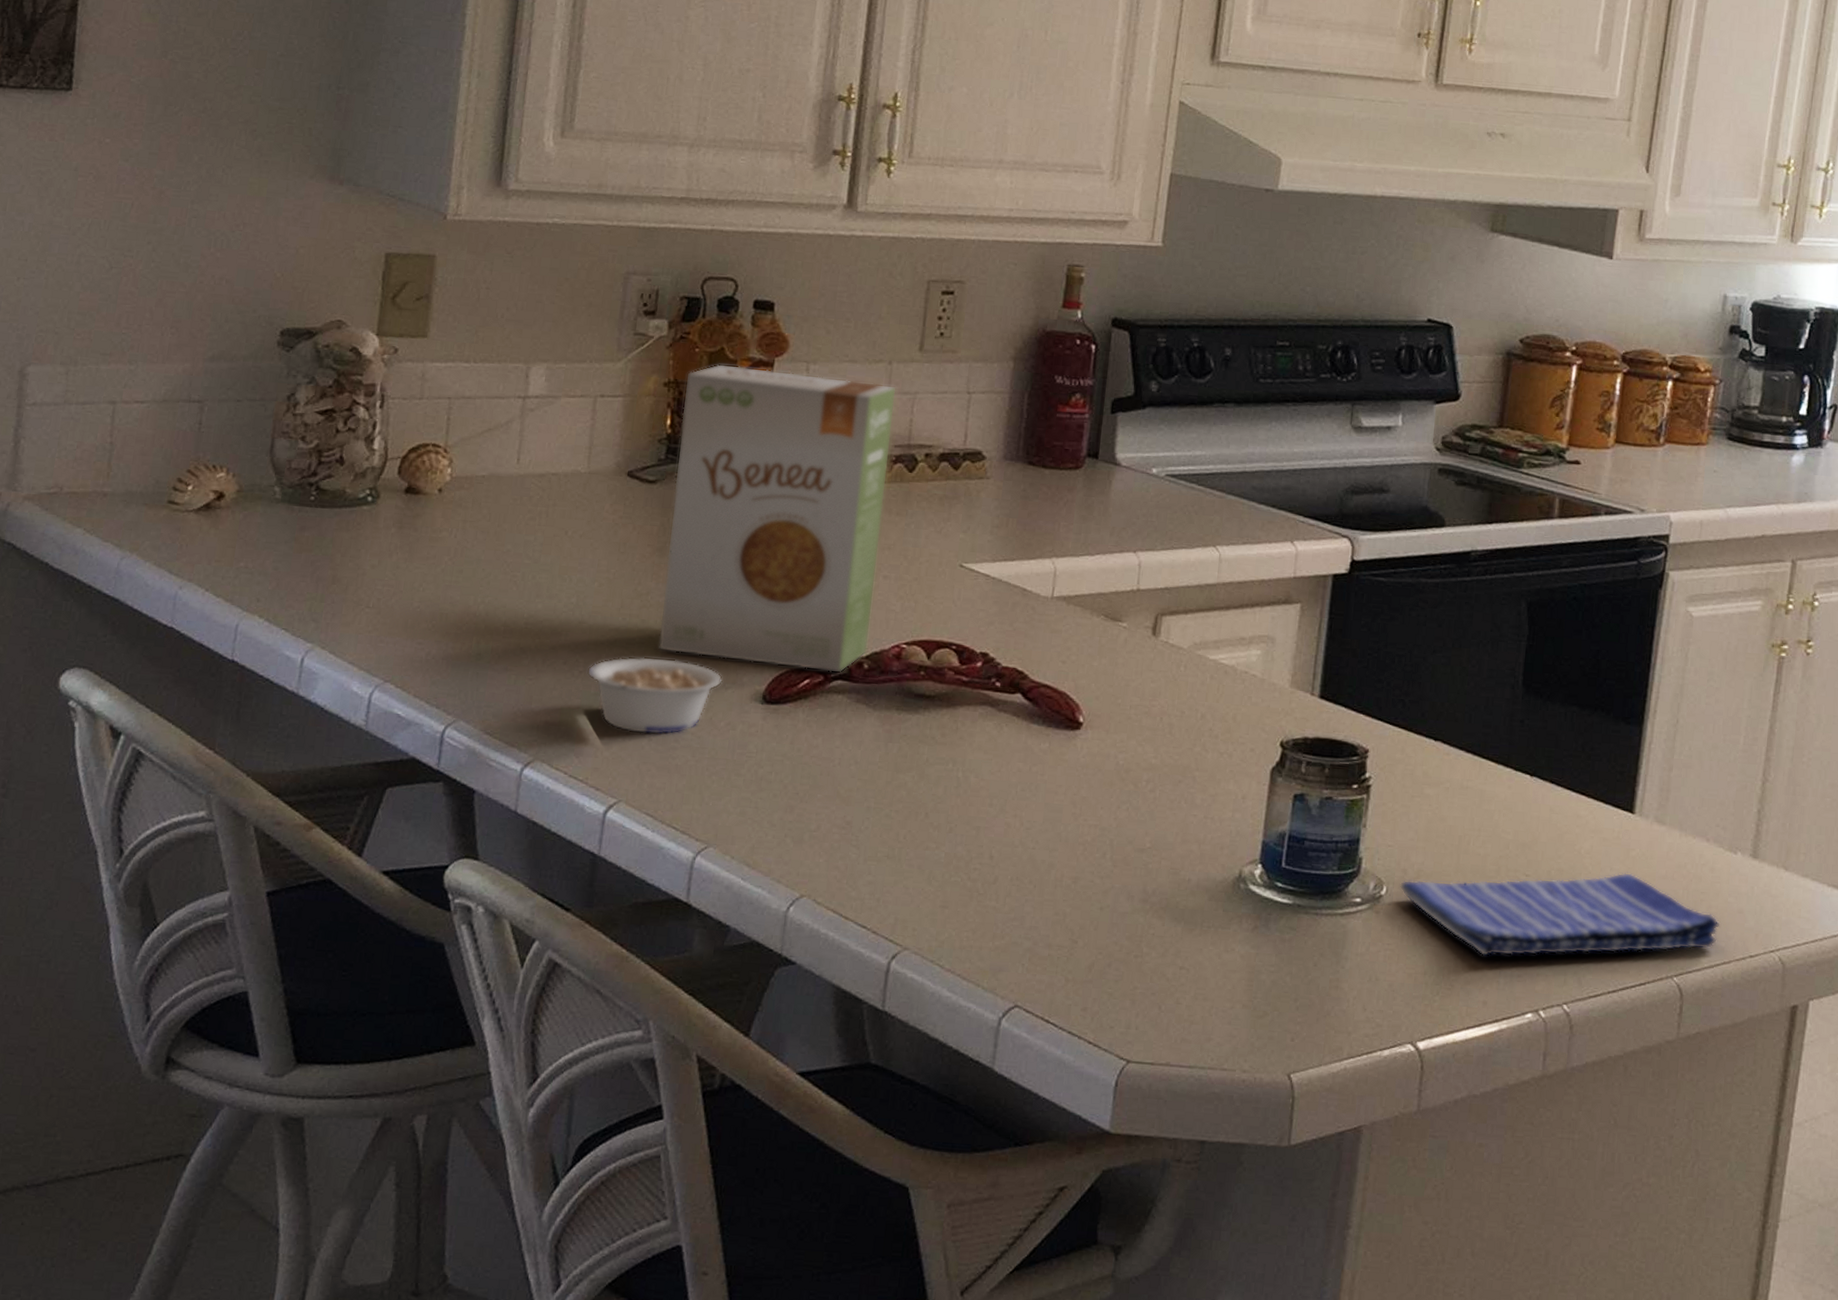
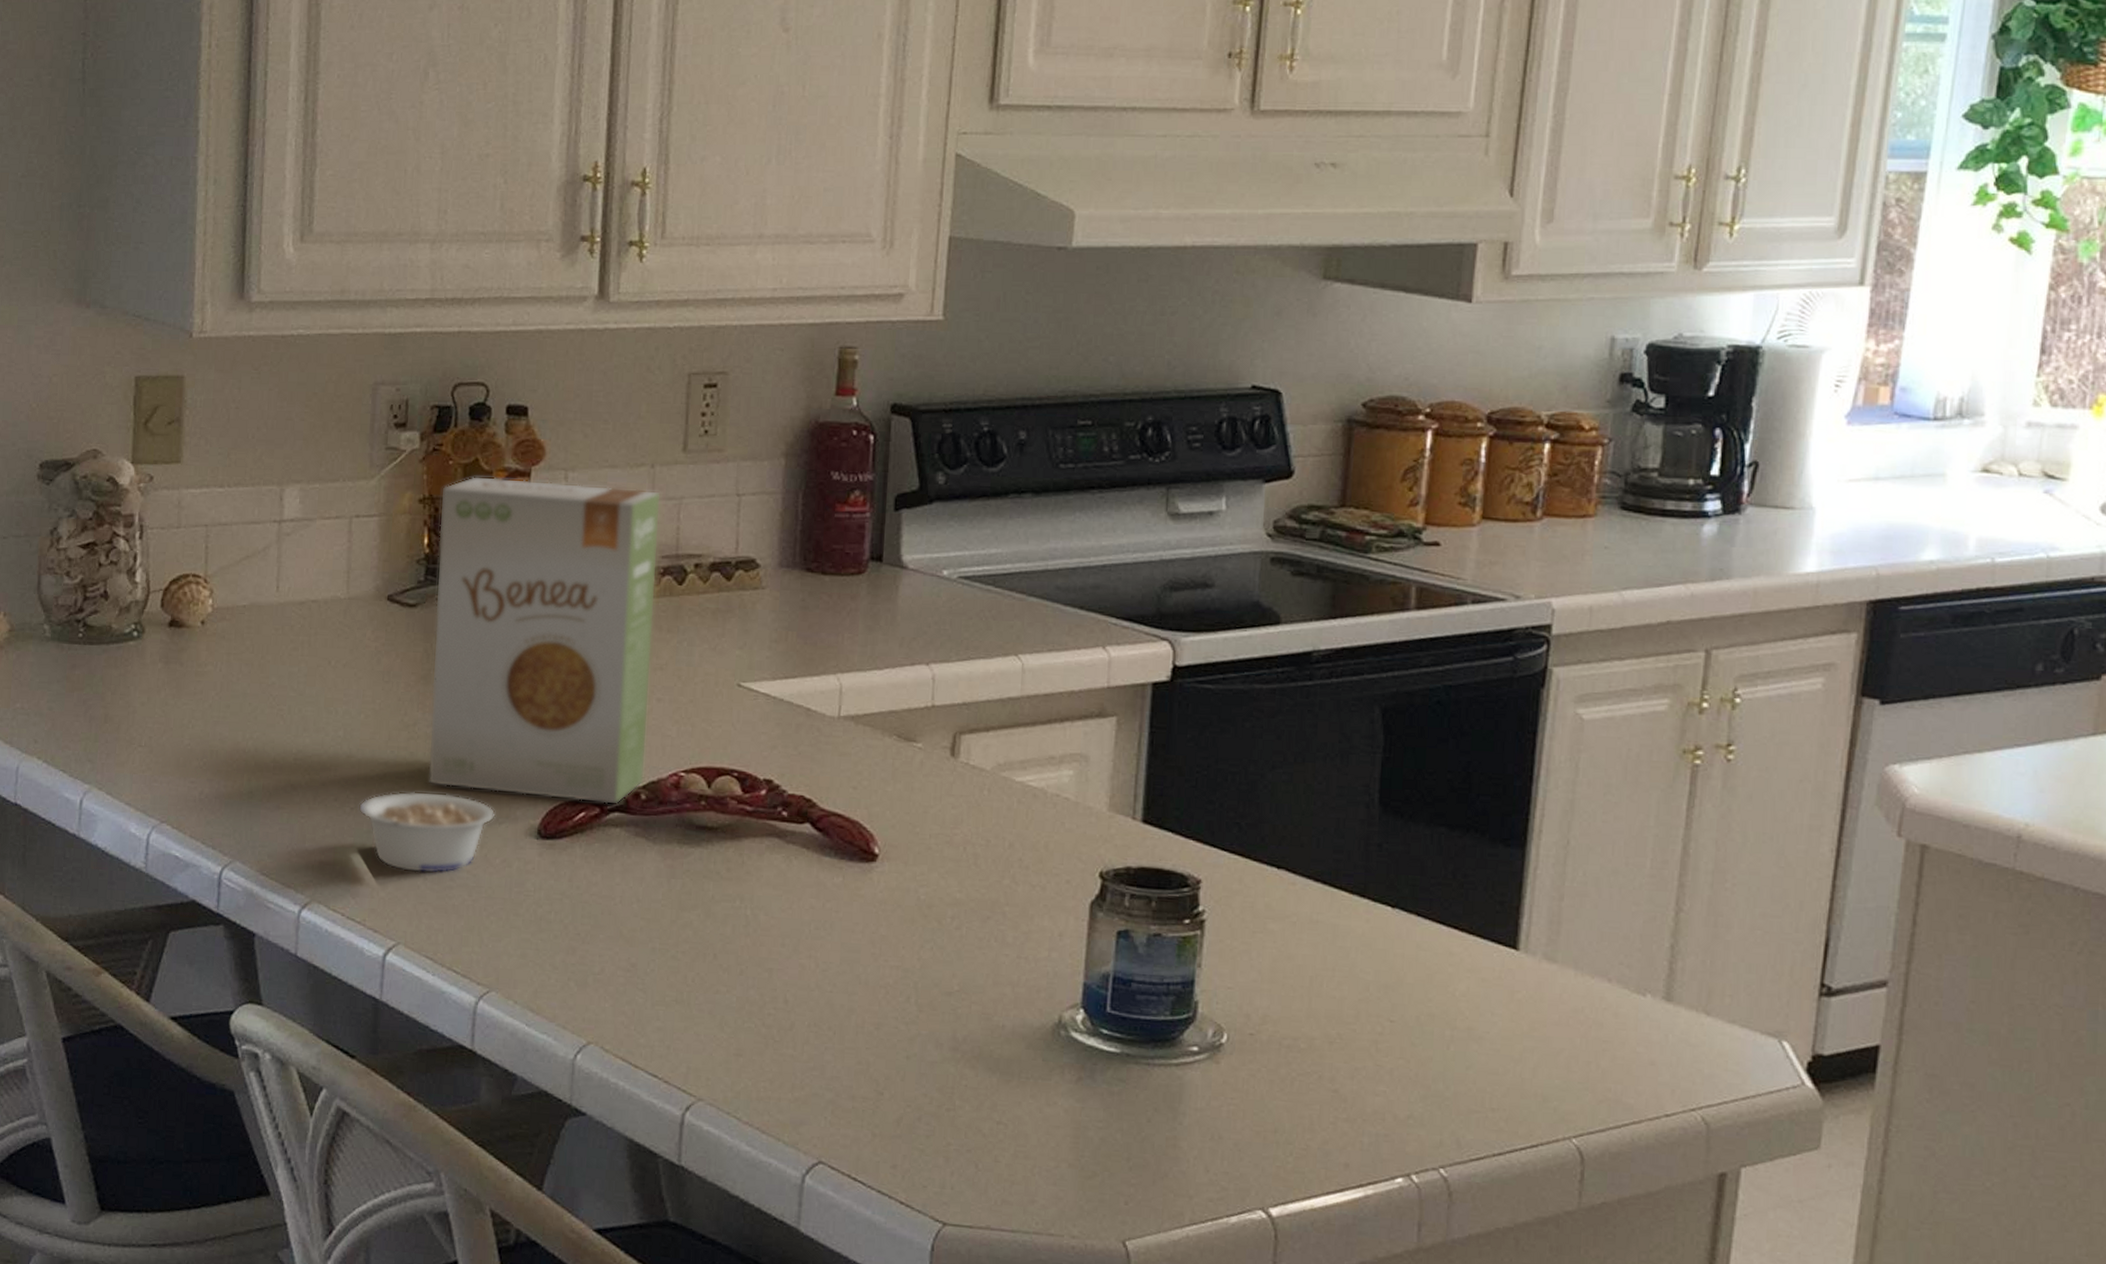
dish towel: present [1400,873,1720,957] -> none [1243,1018,1628,1114]

